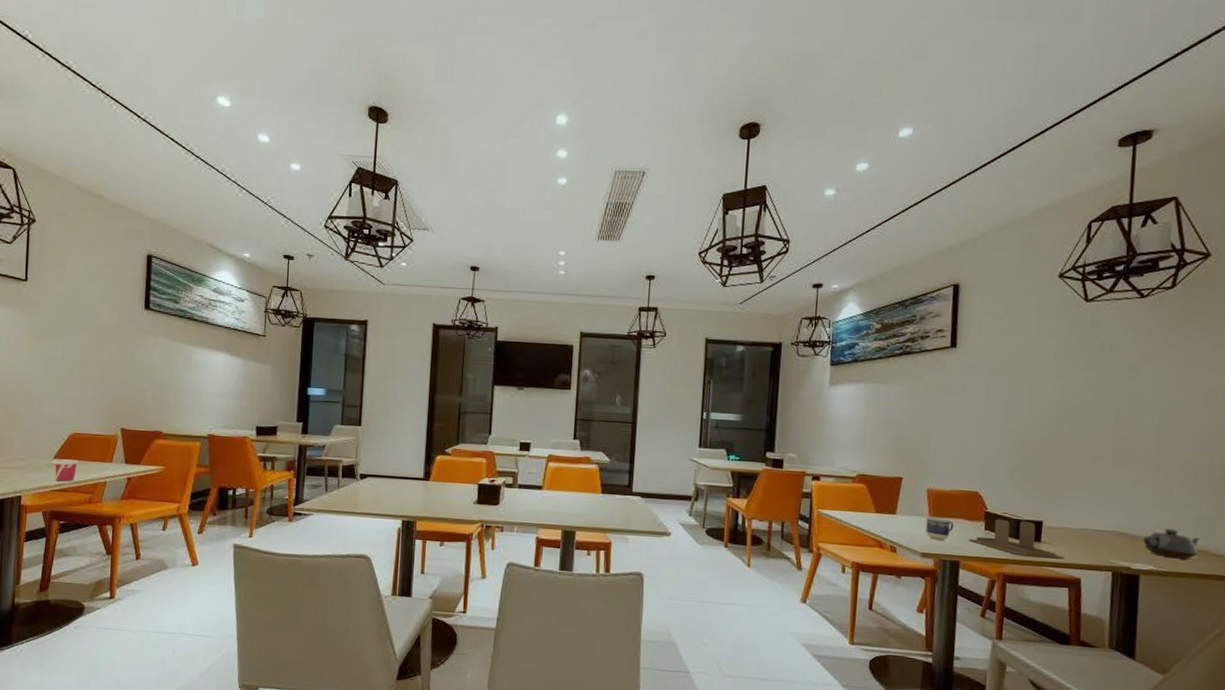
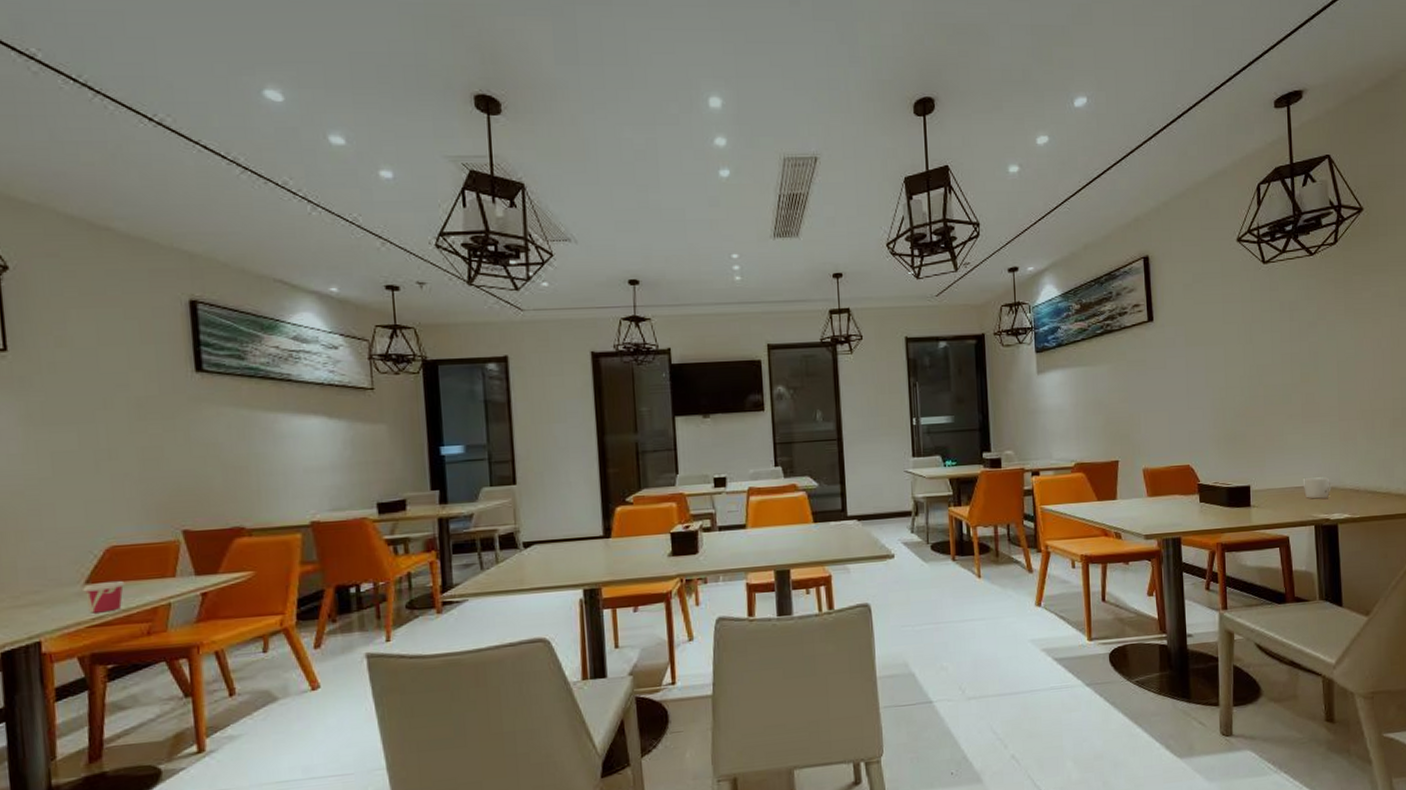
cup: present [925,516,954,541] -> none [1145,496,1172,520]
napkin holder: present [969,518,1064,559] -> none [1187,487,1272,524]
mug: none [1103,521,1137,546] -> present [1302,476,1332,499]
teapot: present [1143,528,1202,560] -> none [1337,475,1384,504]

